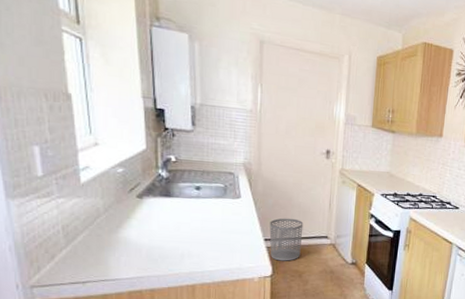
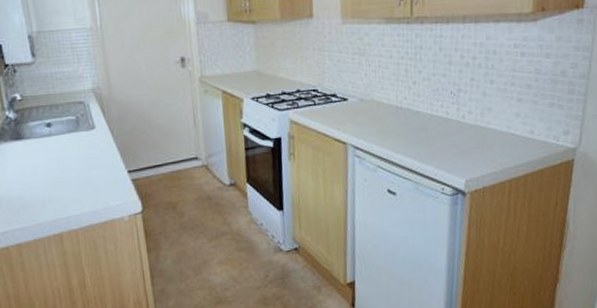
waste bin: present [269,218,304,261] -> none [131,142,171,194]

